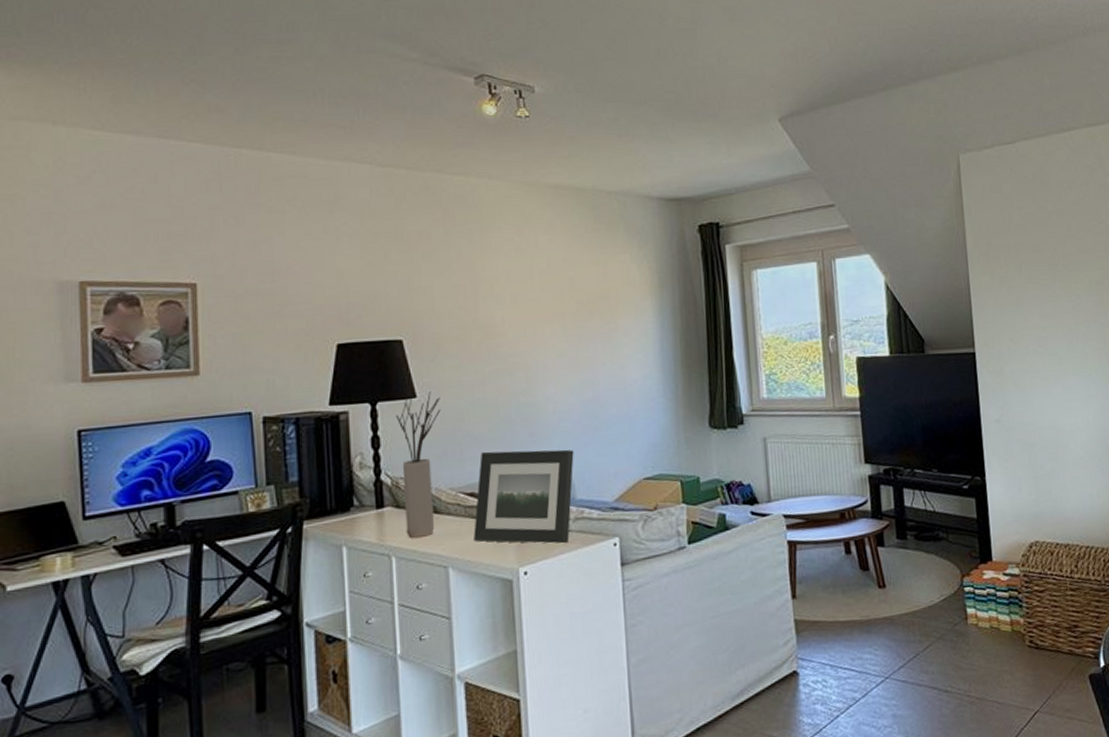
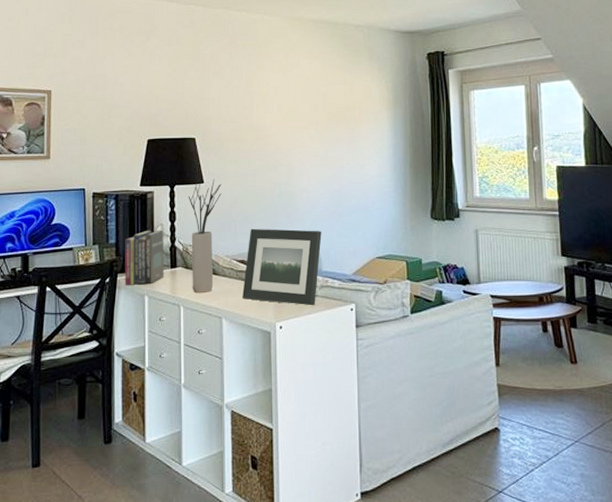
books: none [312,460,368,535] -> present [125,229,165,285]

